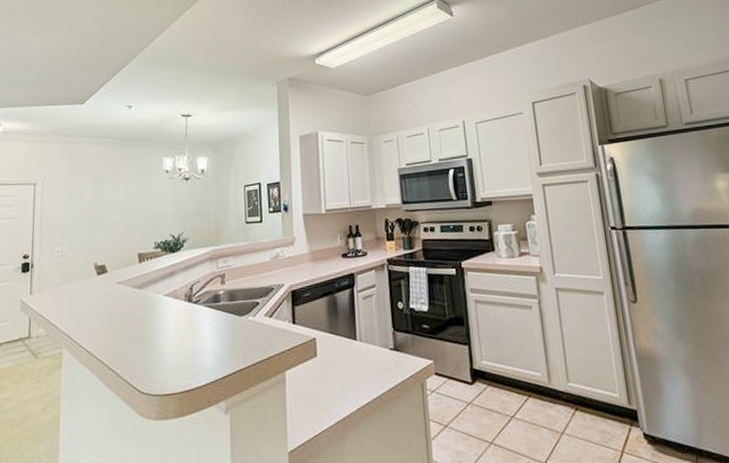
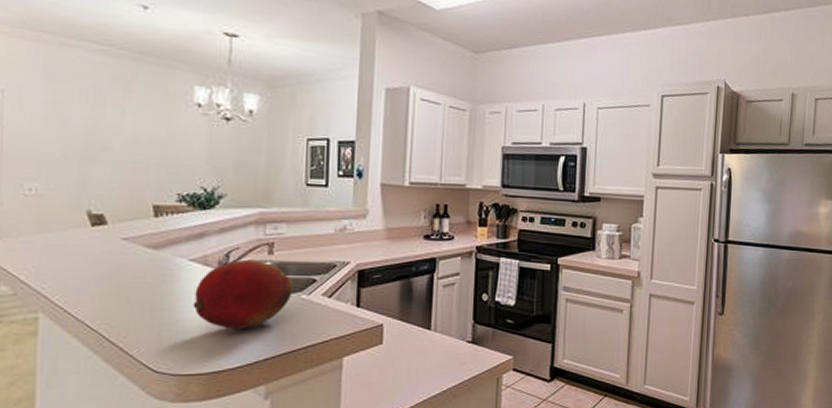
fruit: none [168,290,242,352] -> present [193,260,293,329]

